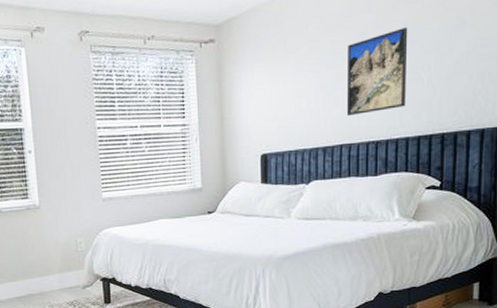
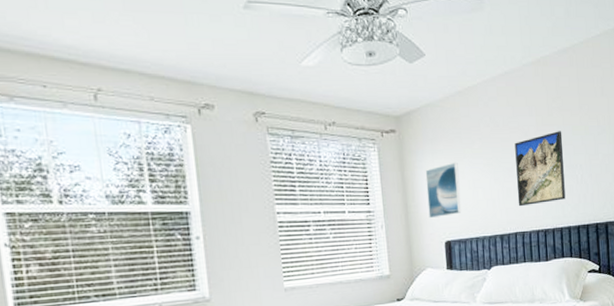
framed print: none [244,70,281,130] -> present [425,162,461,218]

